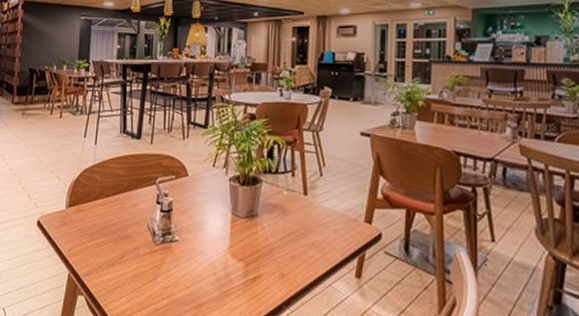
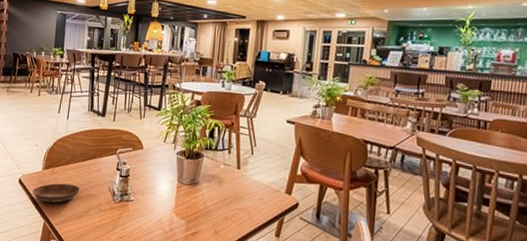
saucer: none [54,223,113,249] -> present [32,183,81,203]

